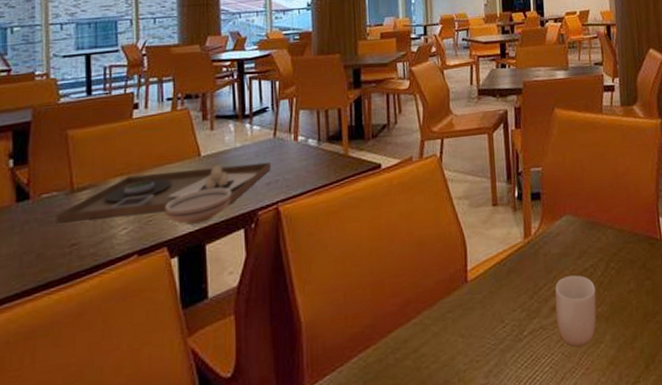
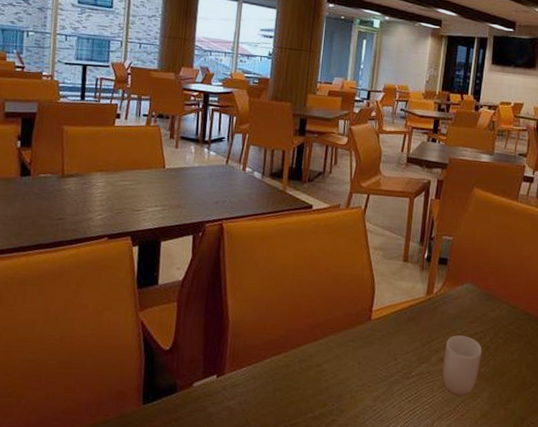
platter: present [56,161,271,224] -> none [48,173,221,212]
bowl: present [166,187,231,225] -> none [132,196,186,223]

